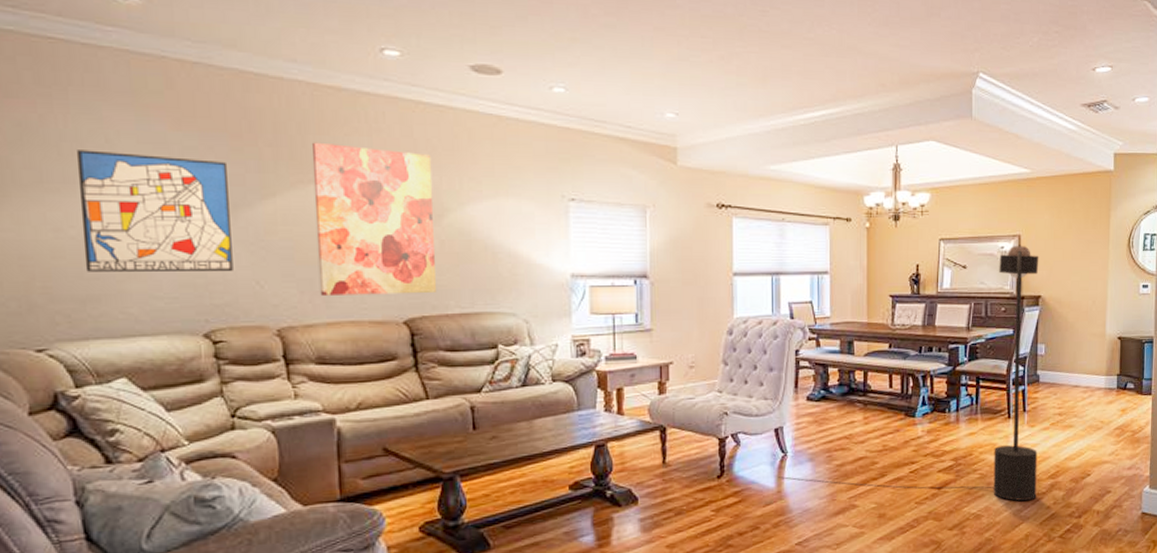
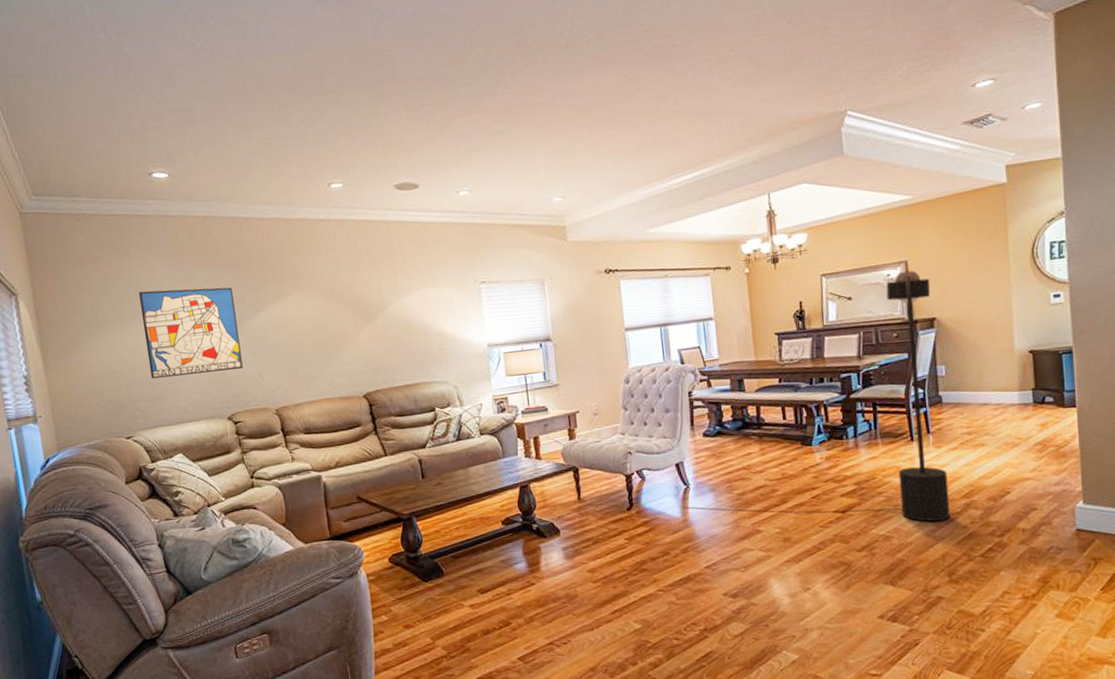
wall art: present [311,142,436,296] -> none [287,261,385,381]

